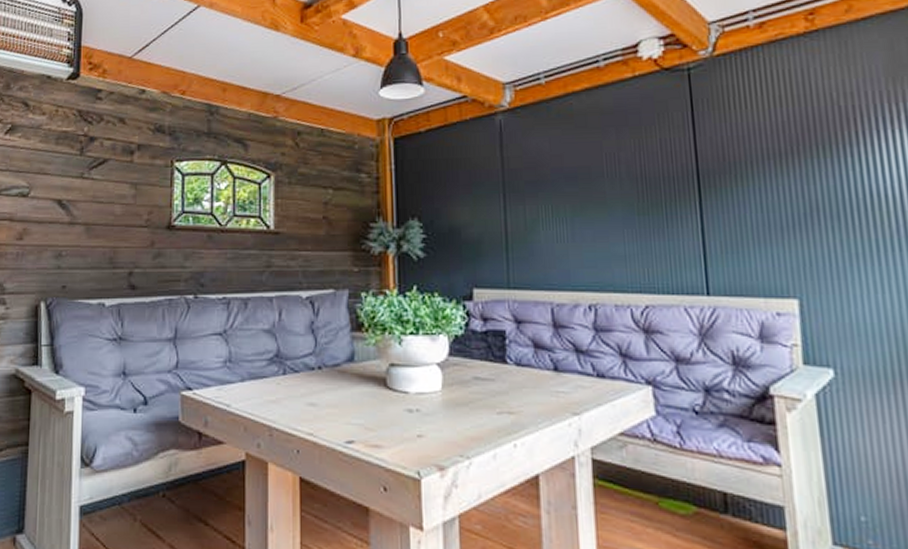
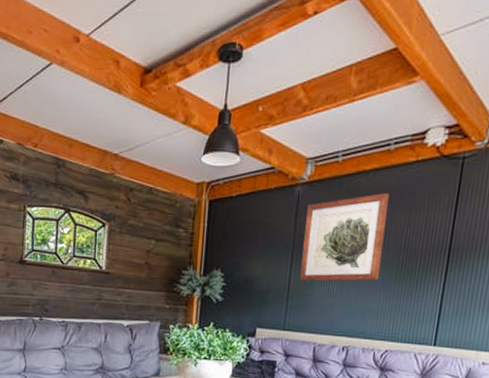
wall art: none [513,114,618,226] -> present [300,192,389,282]

